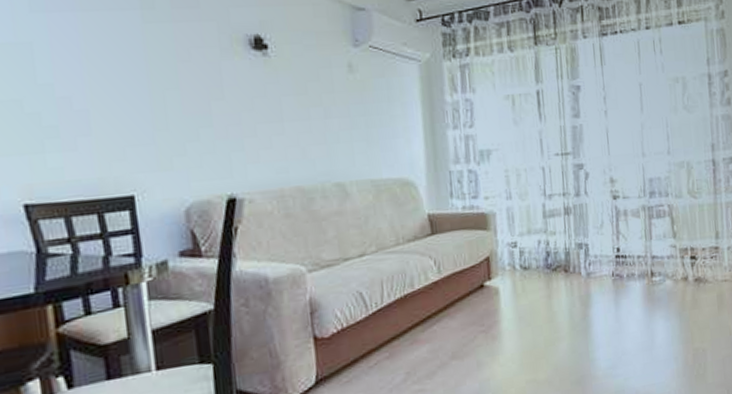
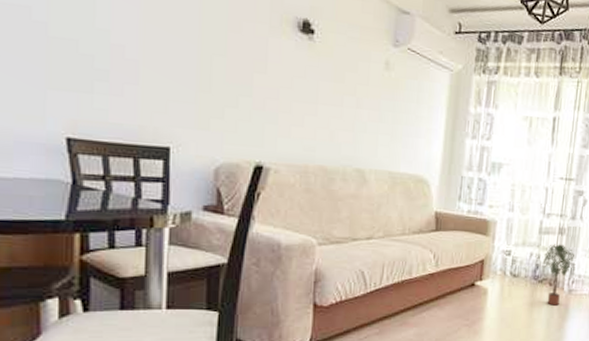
potted tree: none [553,225,586,294] -> present [544,244,574,306]

